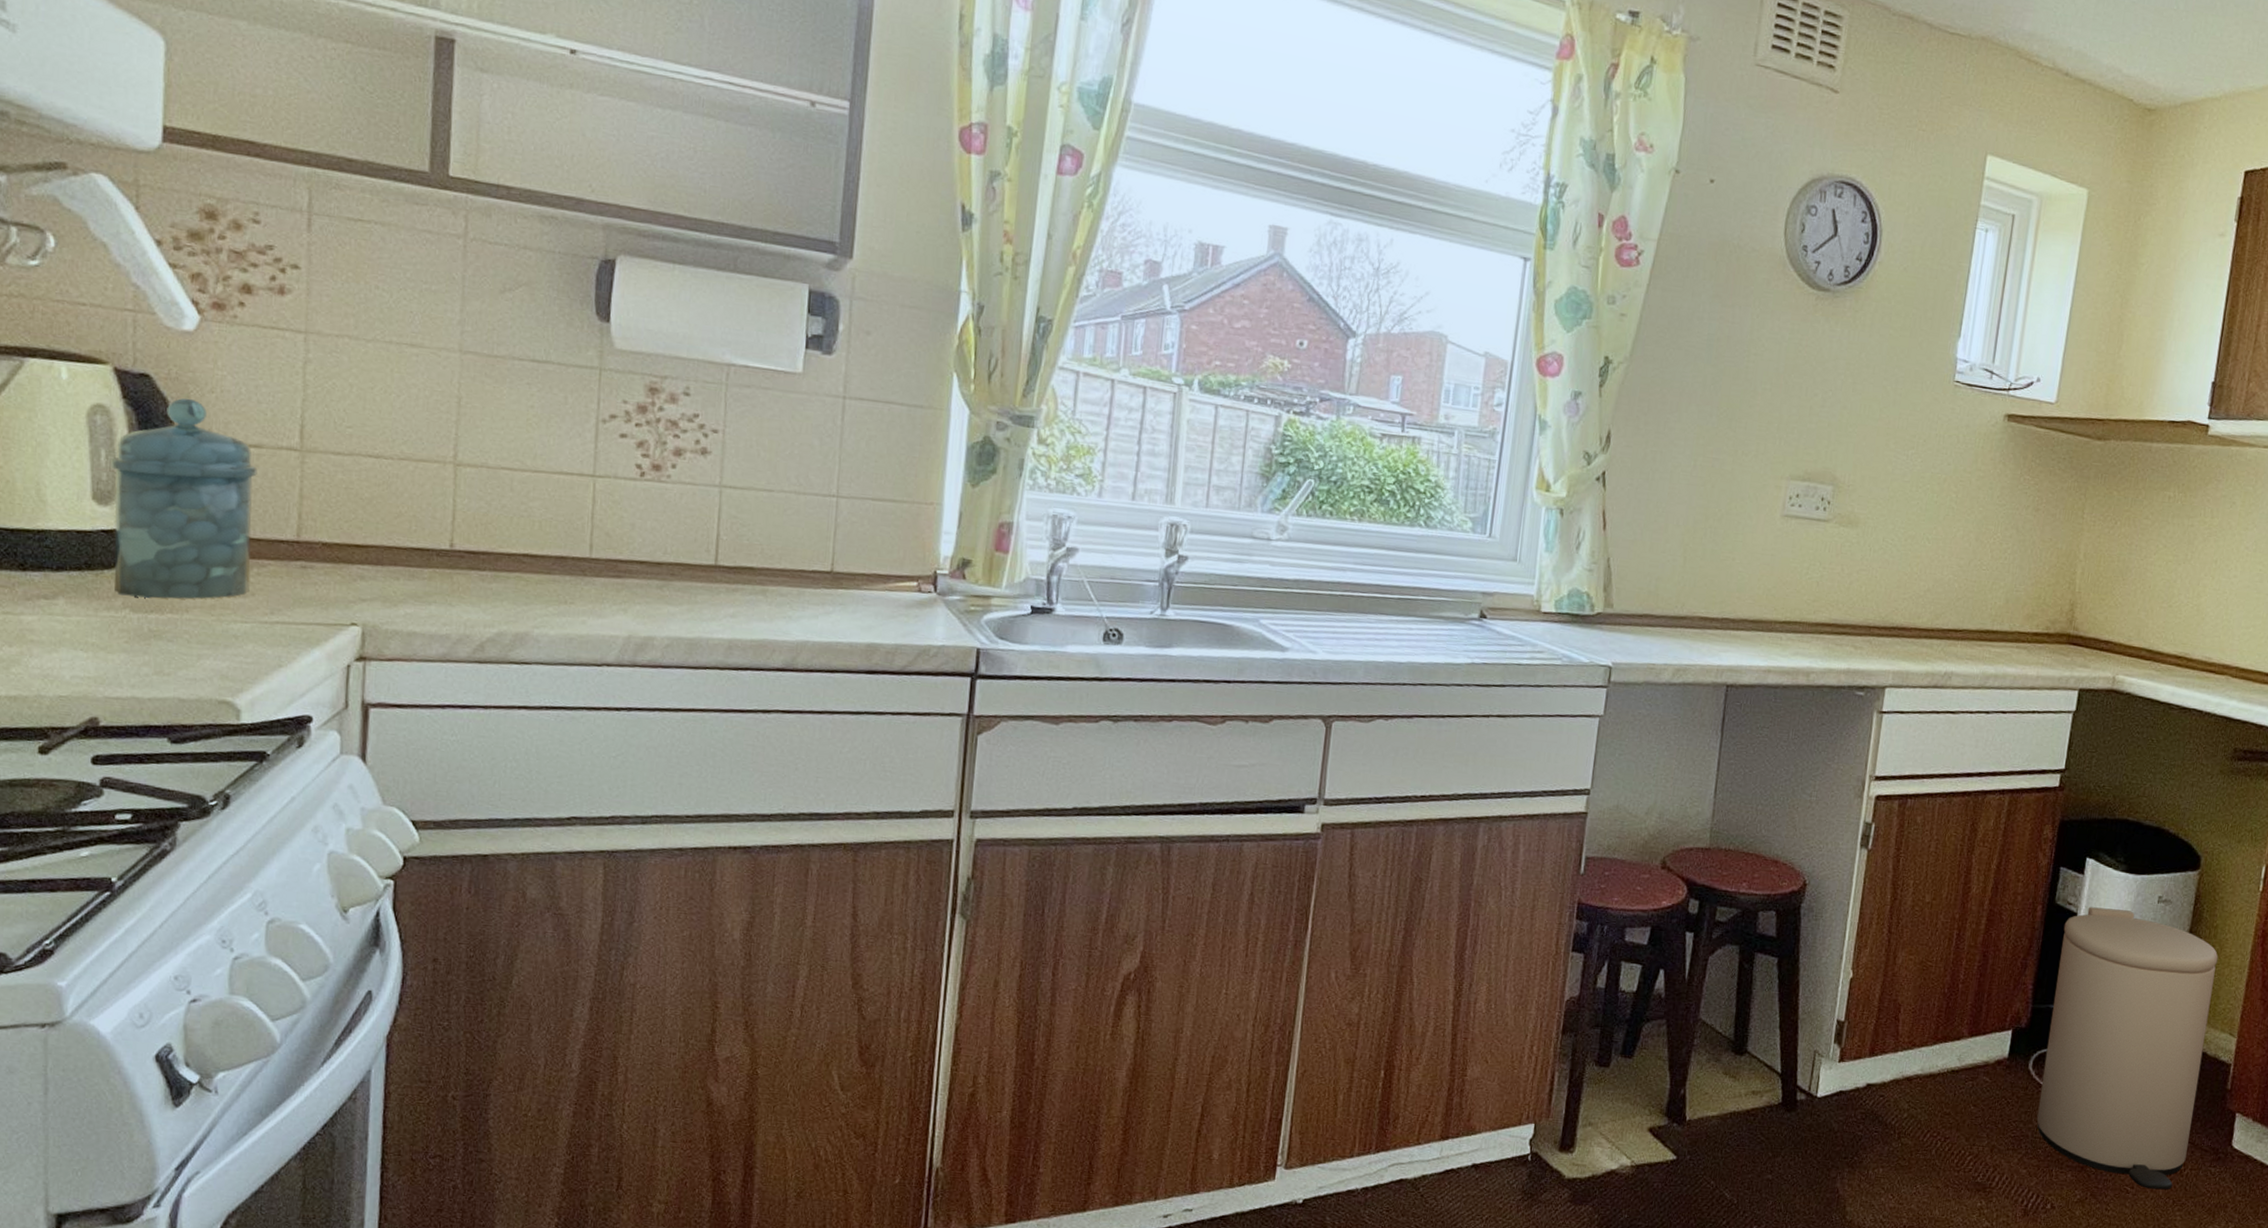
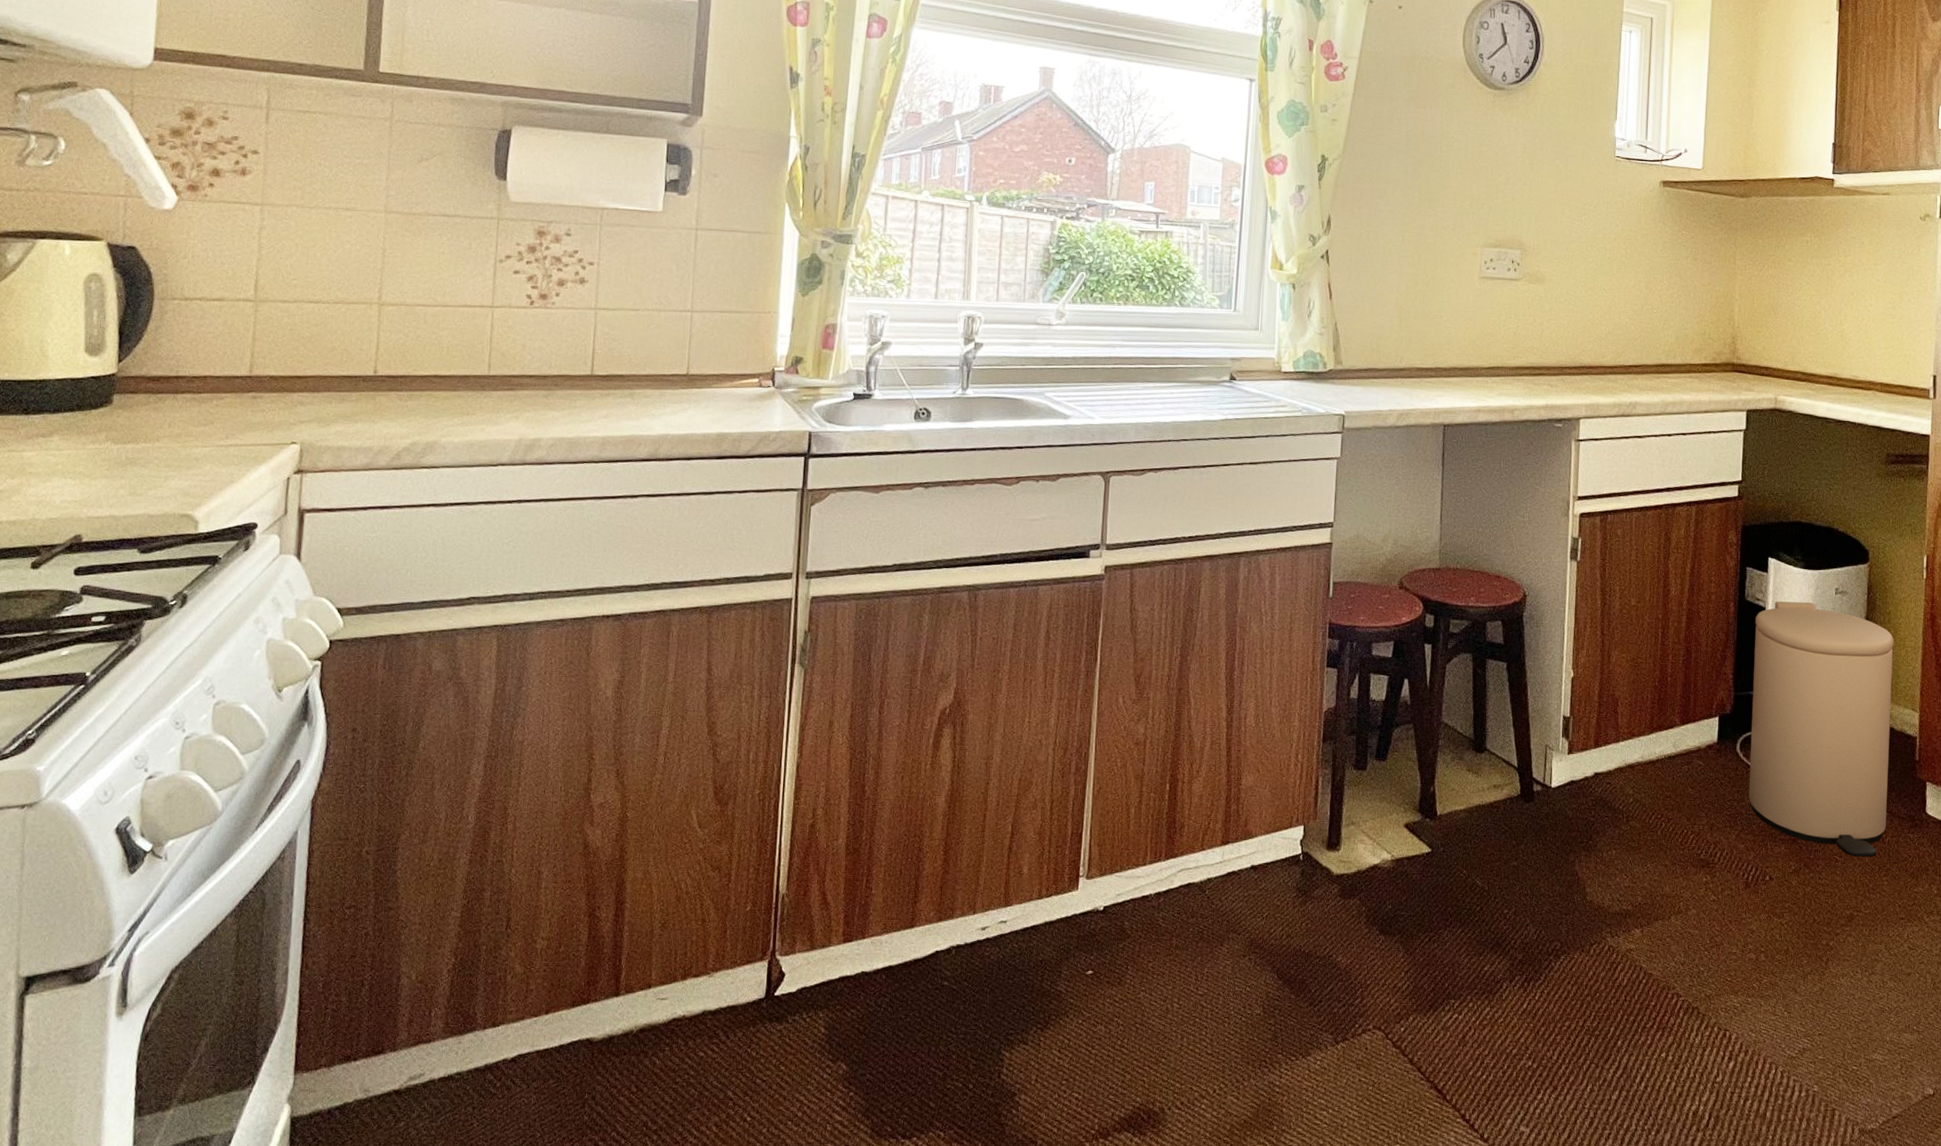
canister: present [111,398,258,599] -> none [99,264,219,431]

